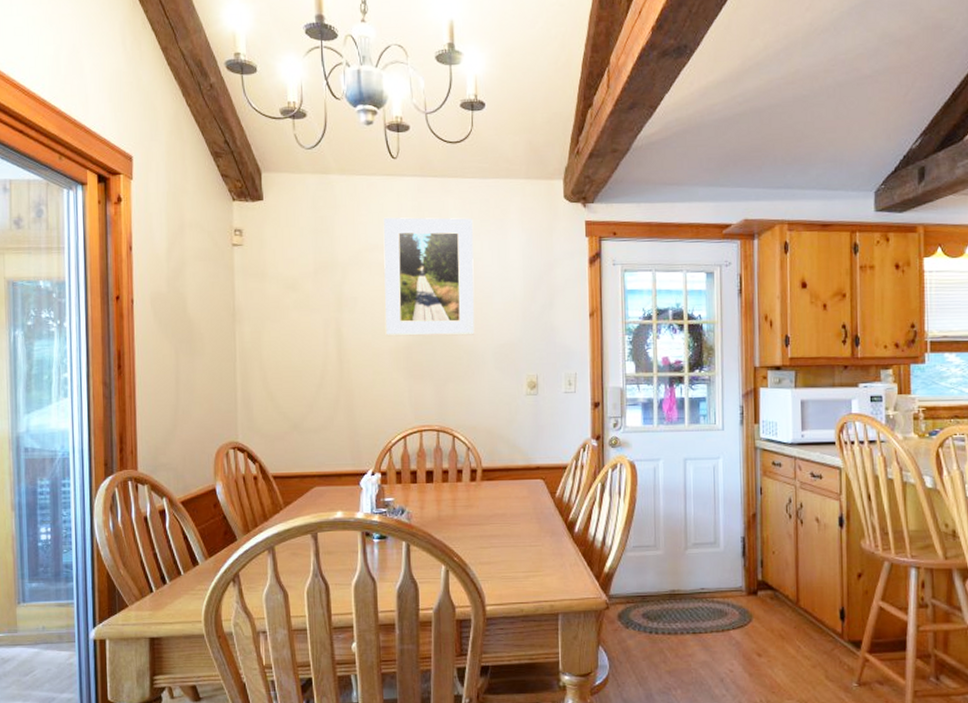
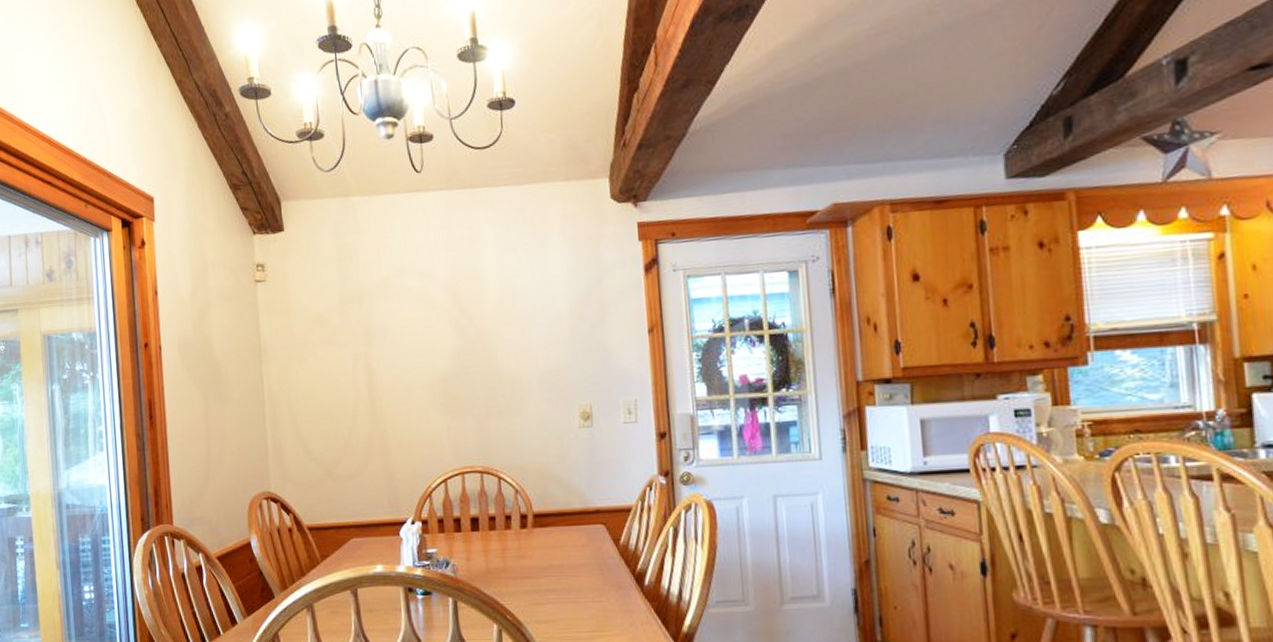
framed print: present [383,217,475,337] -> none [410,231,517,370]

